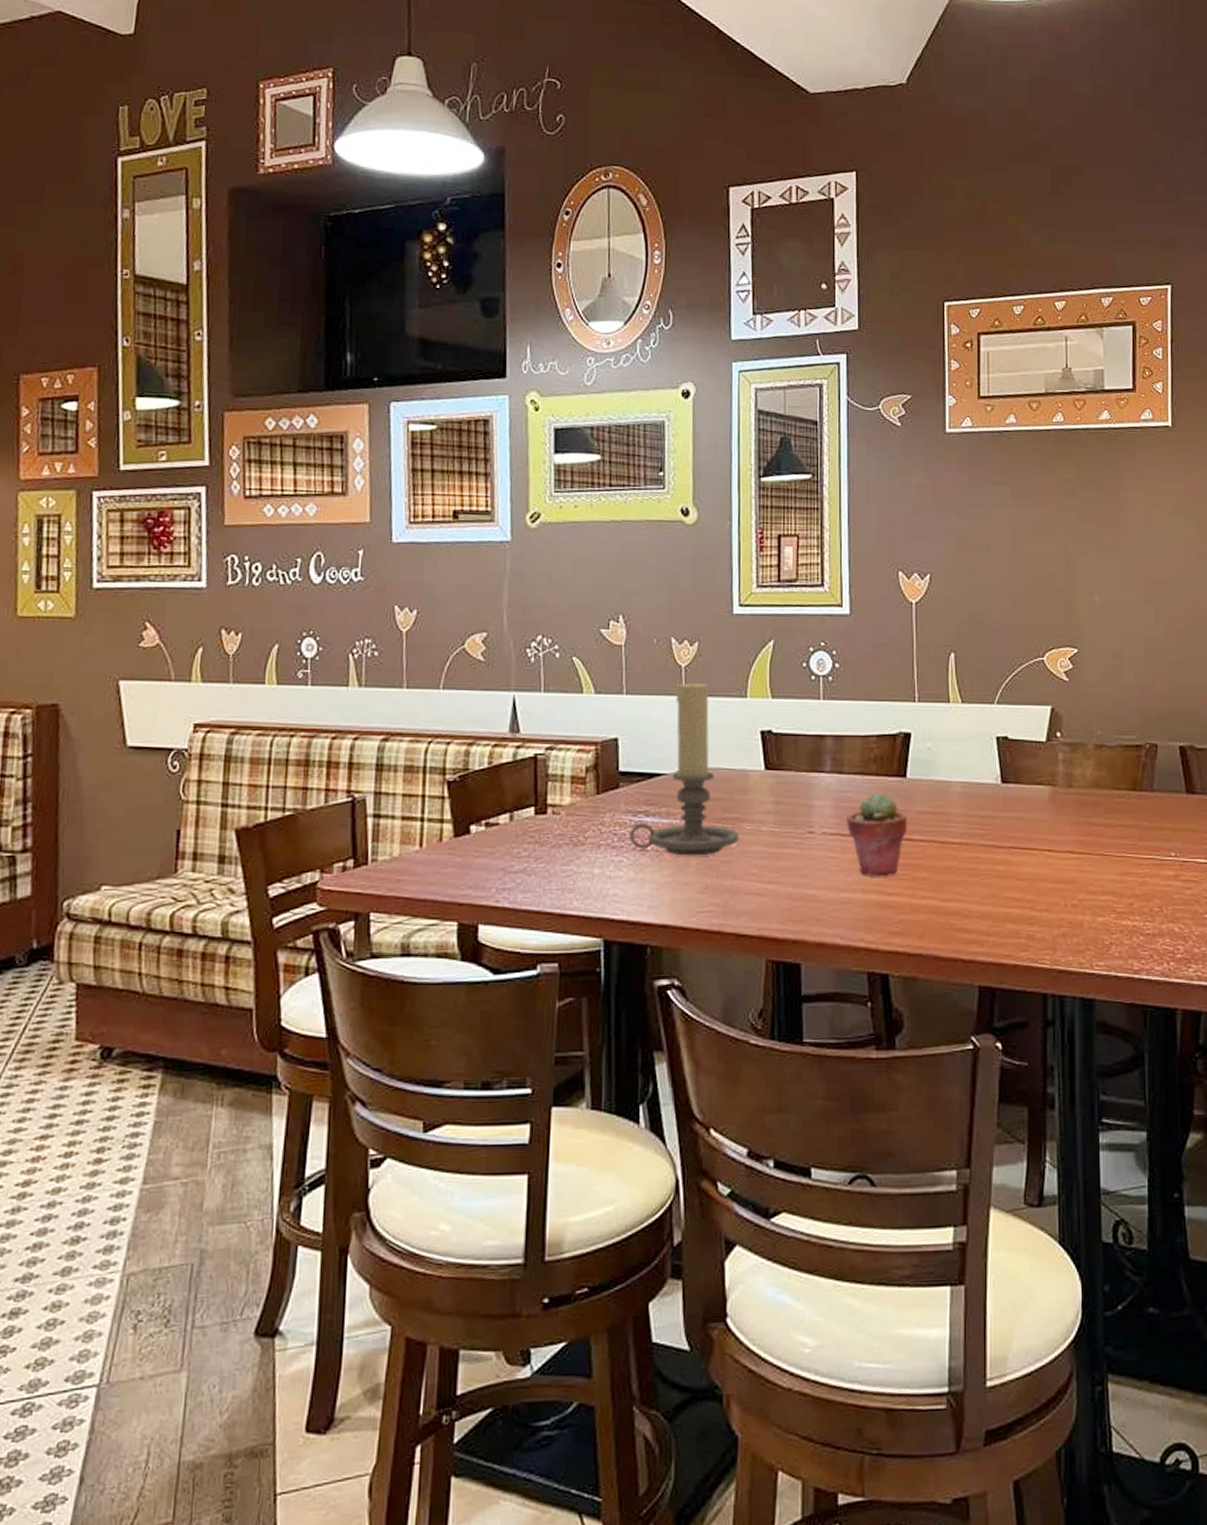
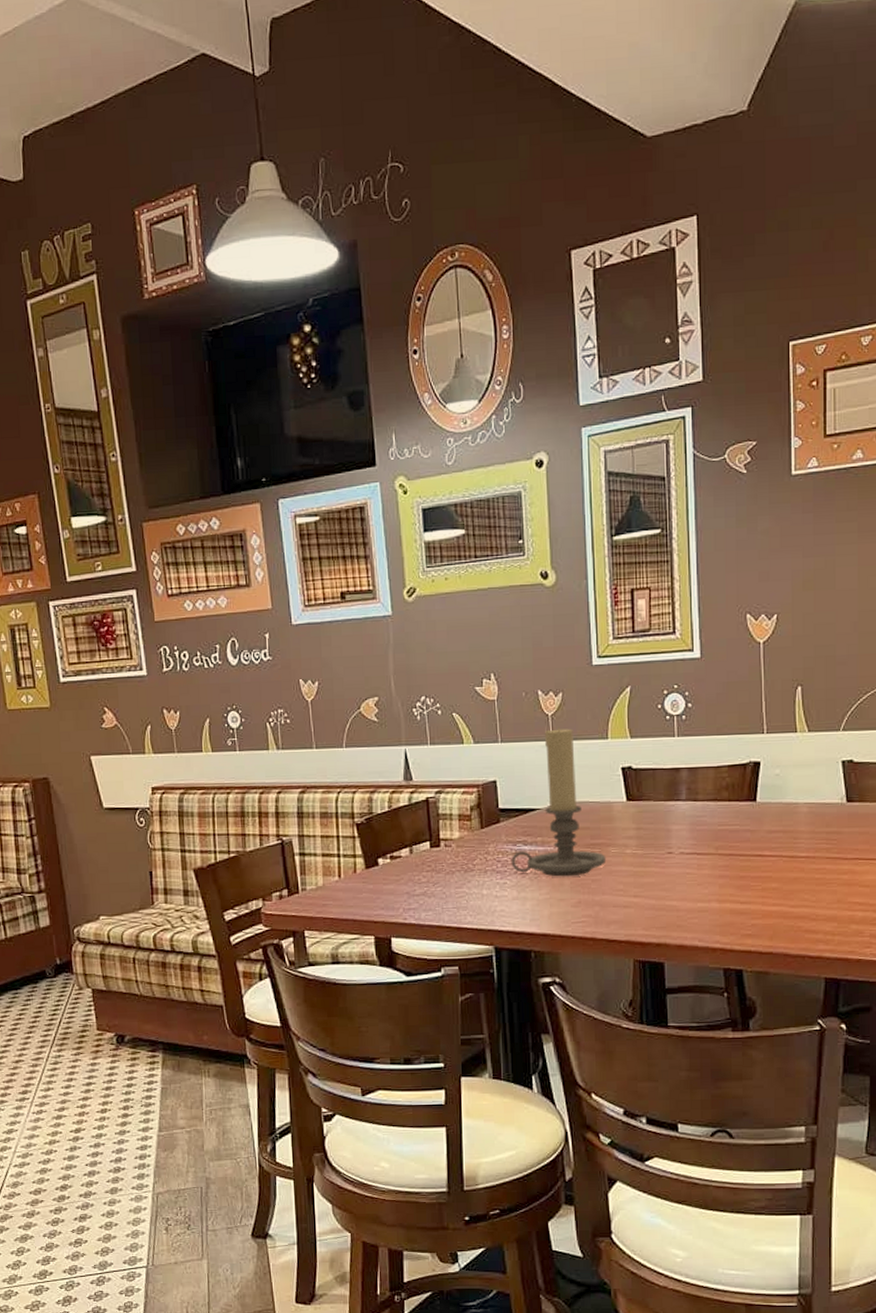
potted succulent: present [847,793,908,877] -> none [702,816,758,888]

